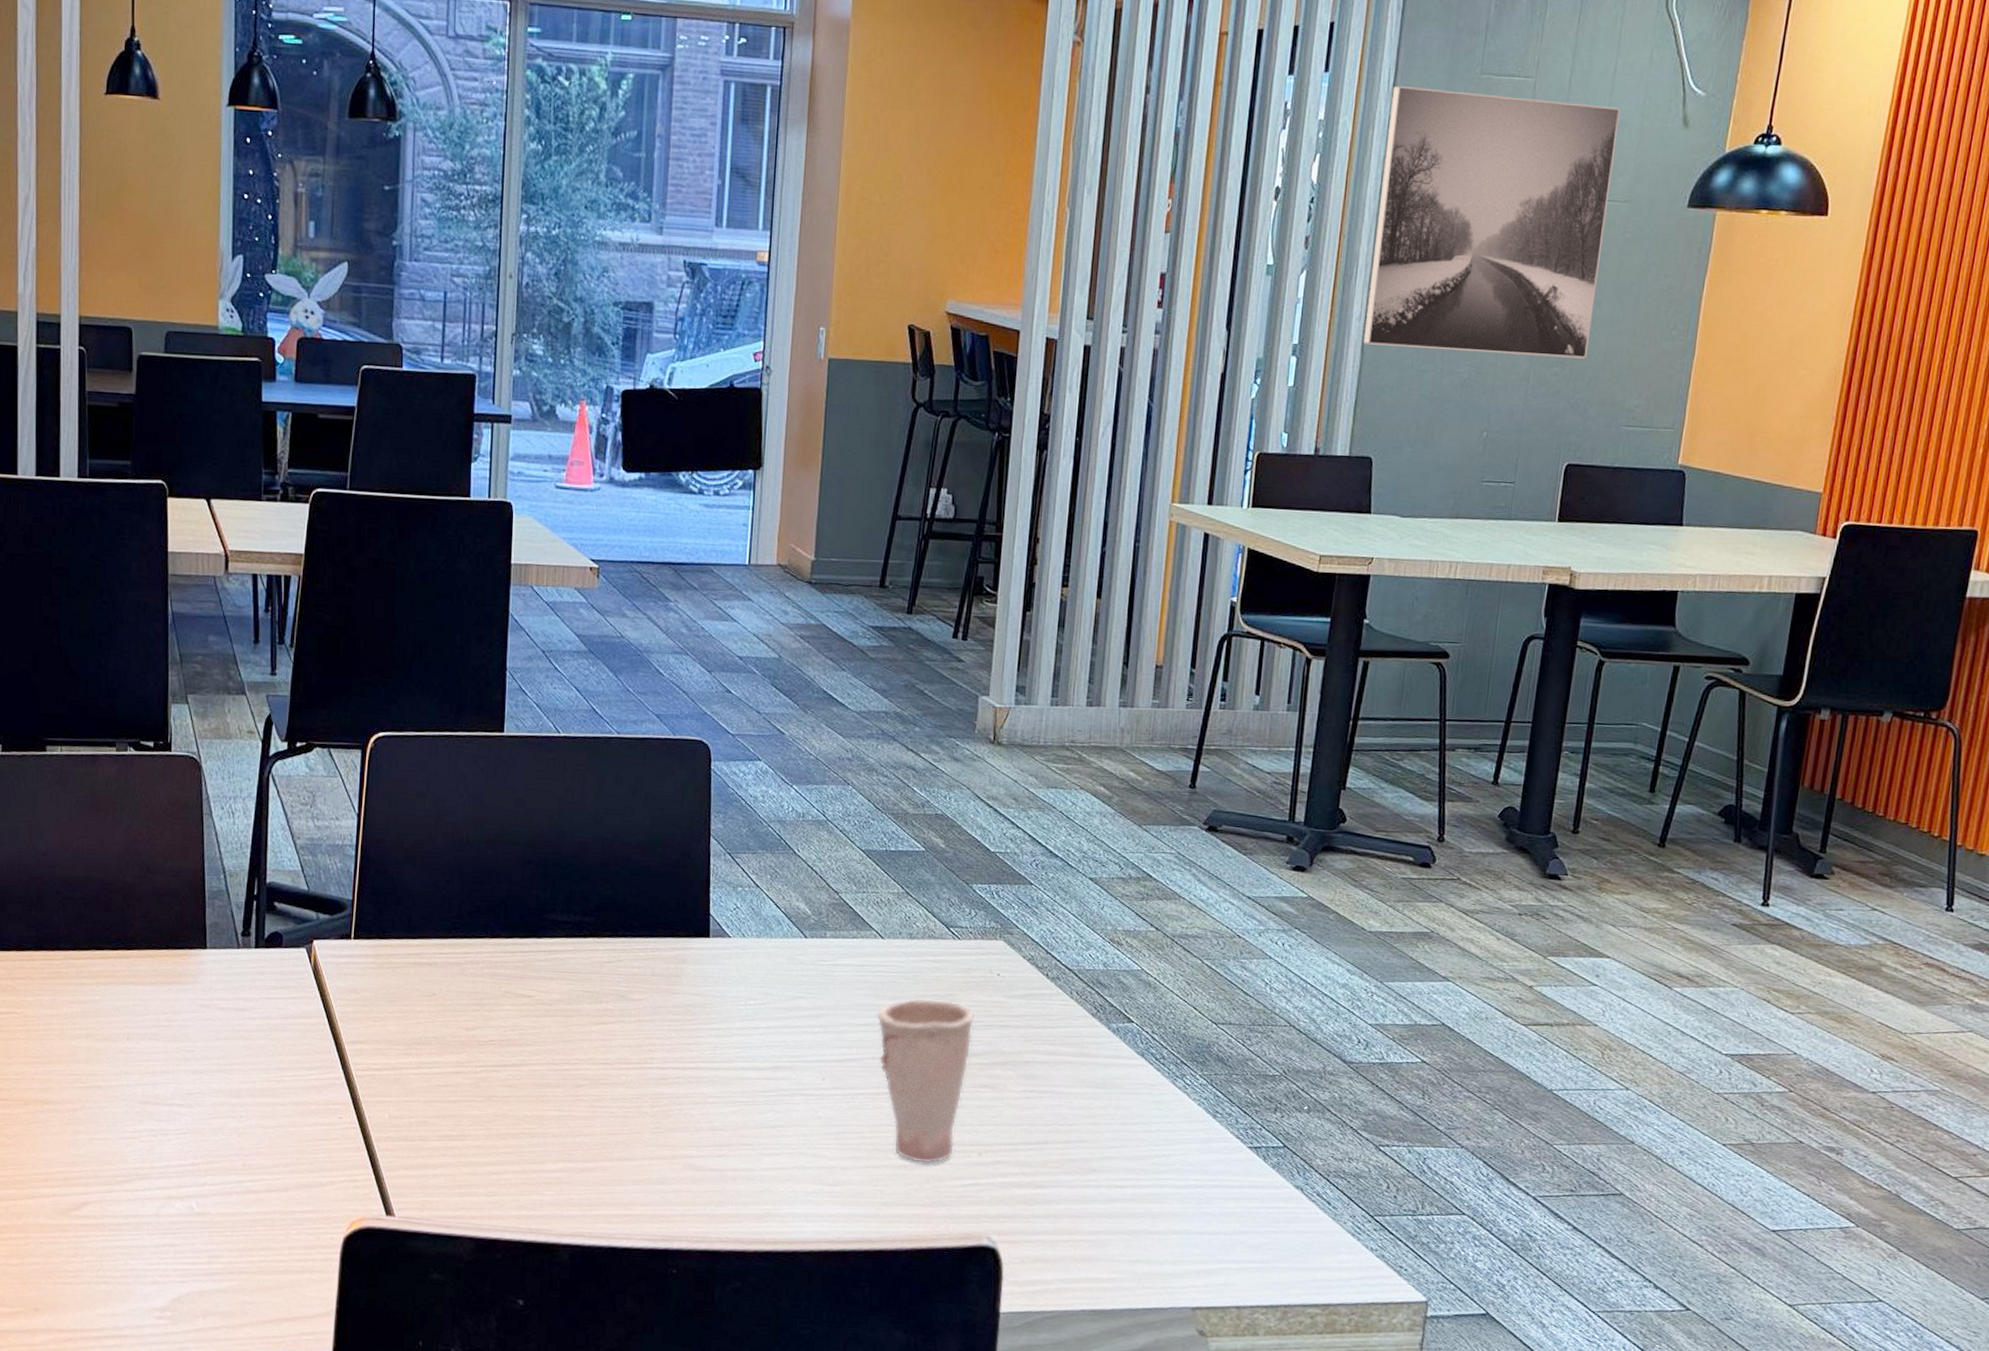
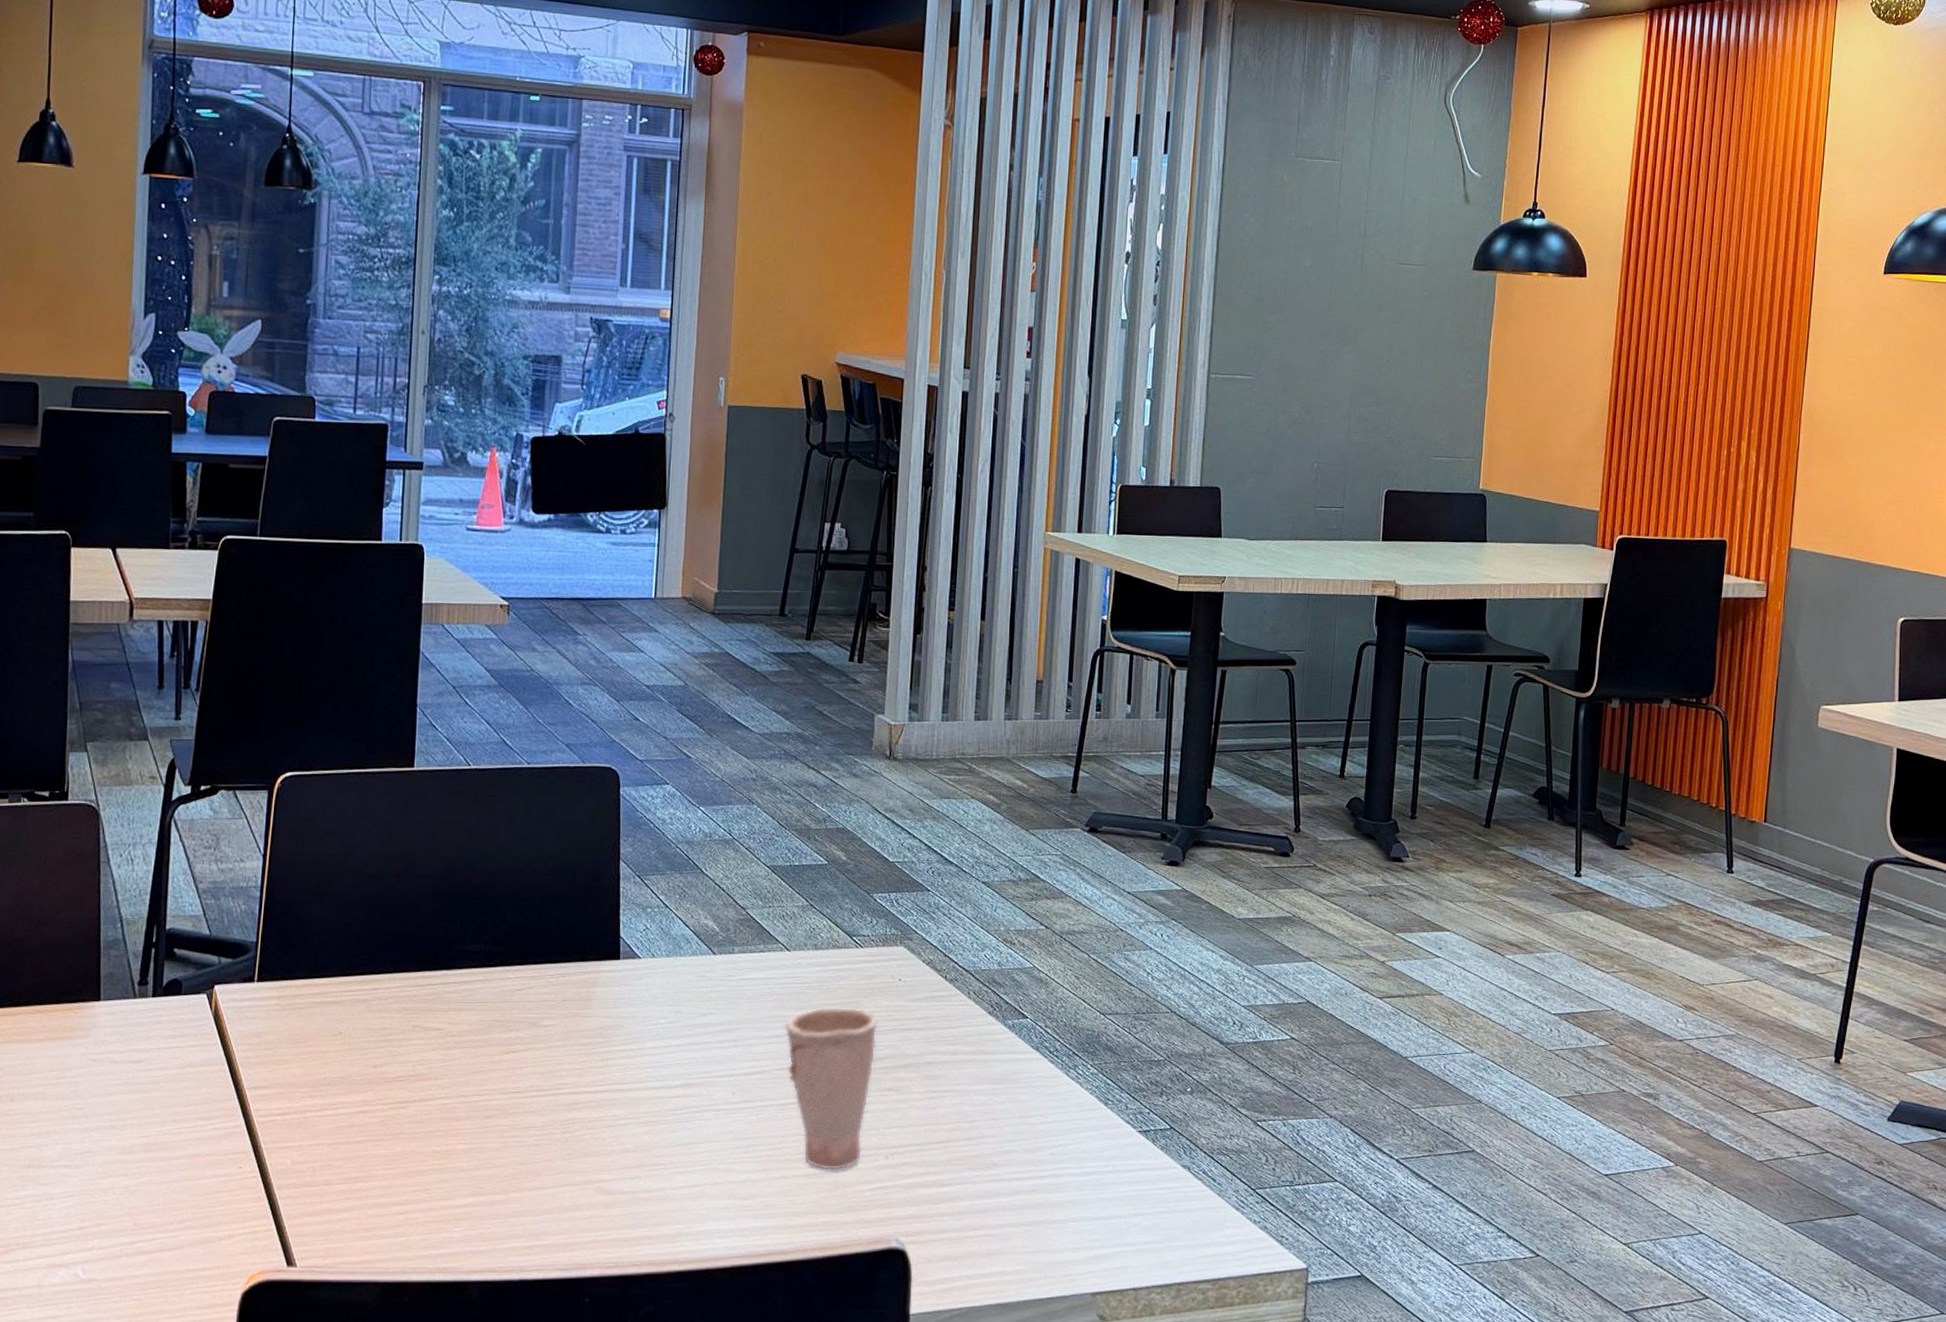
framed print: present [1363,85,1620,359] -> none [1207,166,1413,399]

